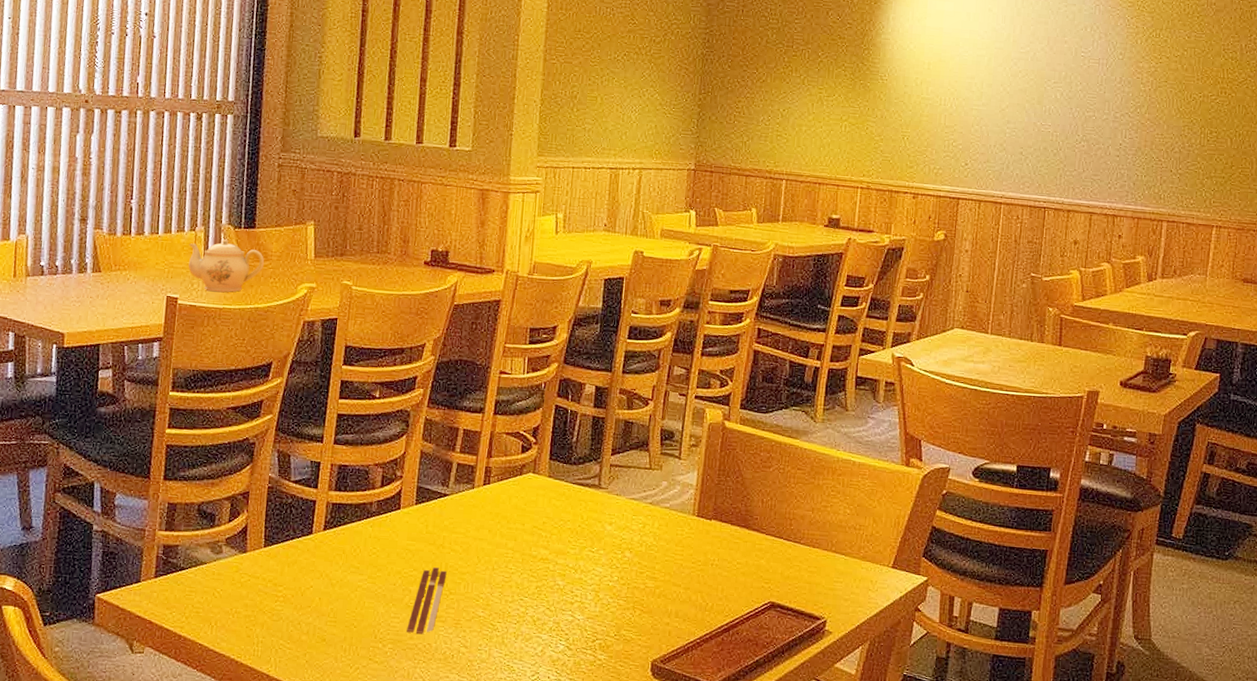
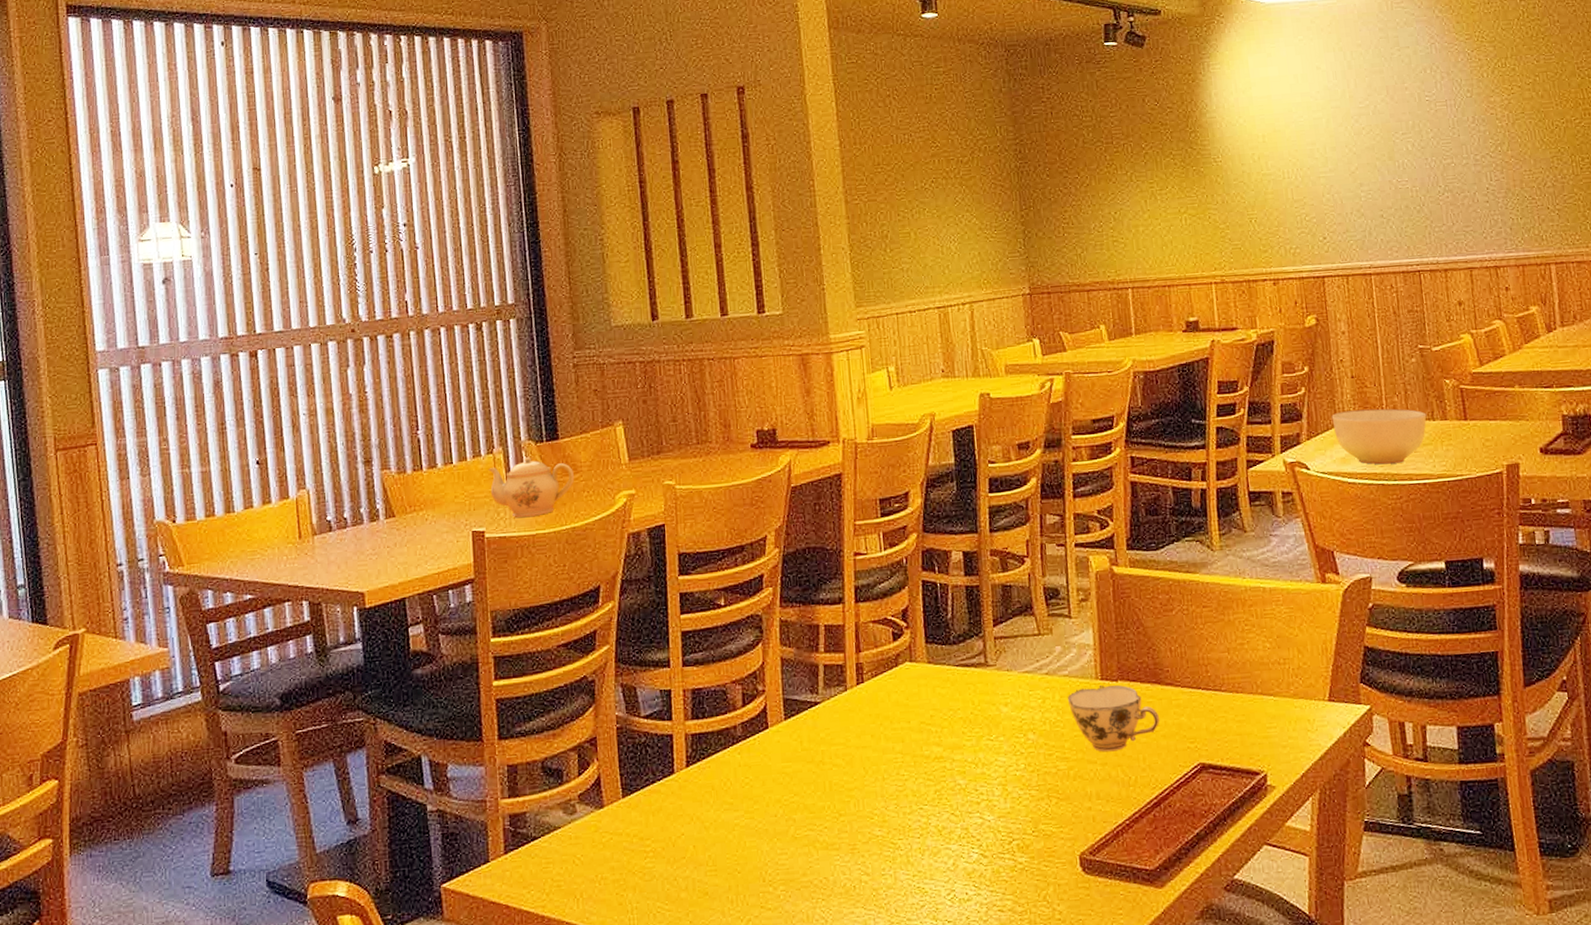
chopsticks: present [406,567,447,635] -> none [797,788,833,869]
teacup: none [665,521,743,580] -> present [1068,685,1160,752]
bowl: none [942,320,1026,374] -> present [1331,408,1427,465]

